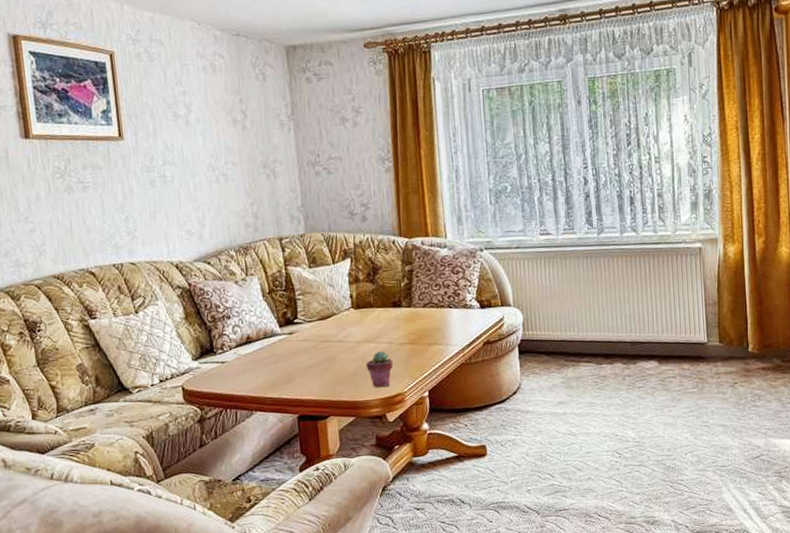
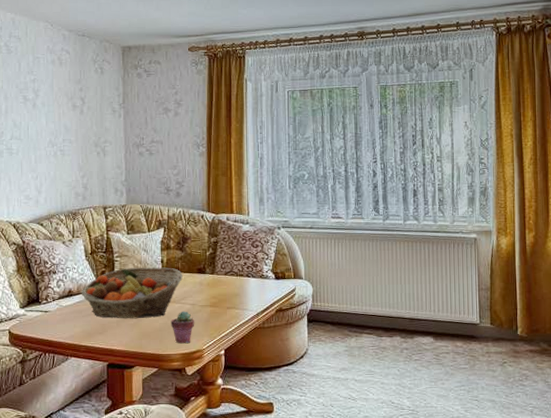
fruit basket: none [261,303,376,365] -> present [81,267,183,319]

